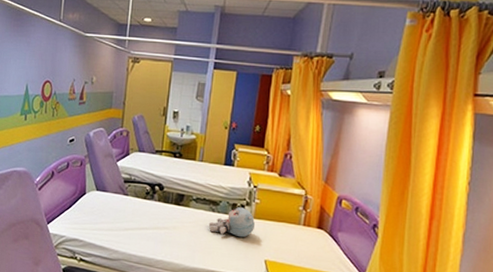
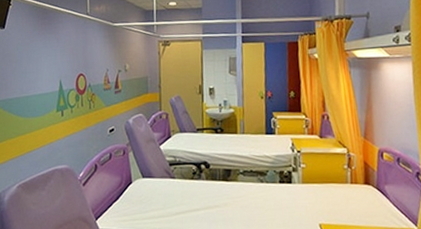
plush toy: present [208,207,255,238] -> none [259,174,304,205]

